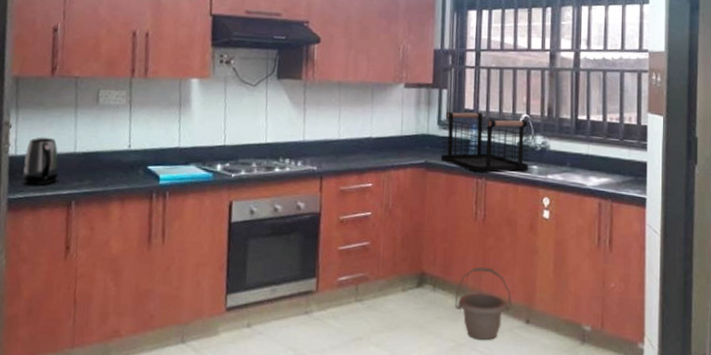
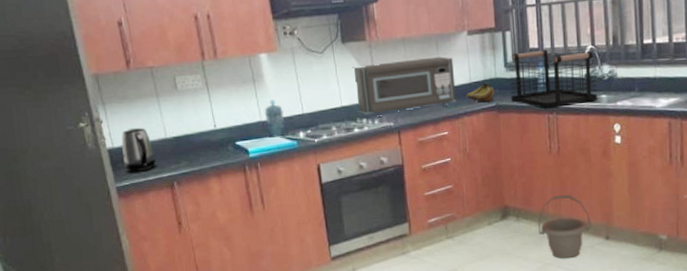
canister: none [183,126,206,167] -> present [264,99,286,138]
microwave: none [282,103,387,158] -> present [352,56,457,117]
fruit: none [395,137,425,158] -> present [466,82,495,102]

